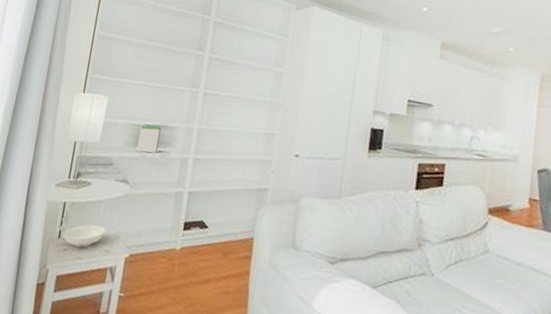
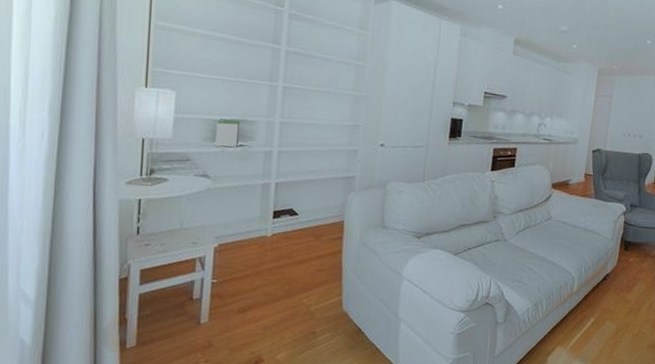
bowl: present [63,224,106,247] -> none [142,219,190,241]

